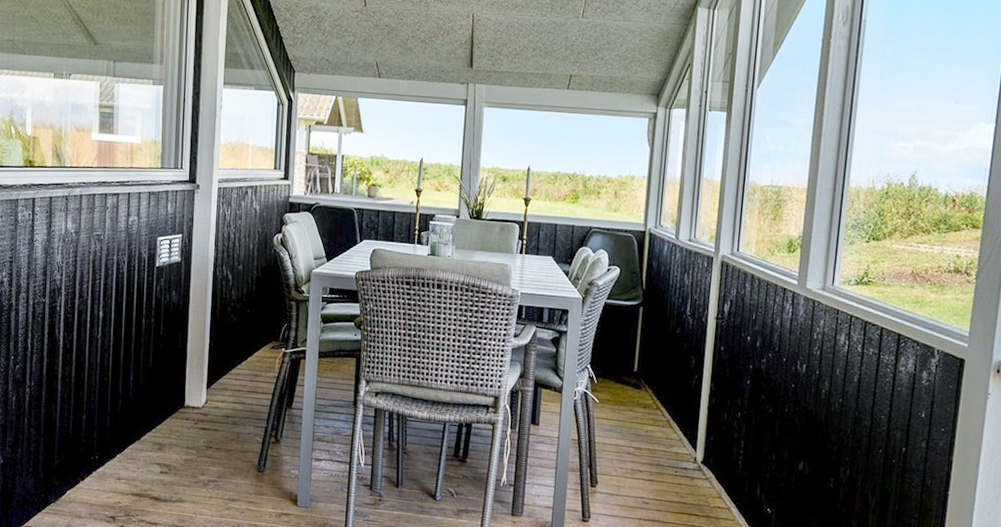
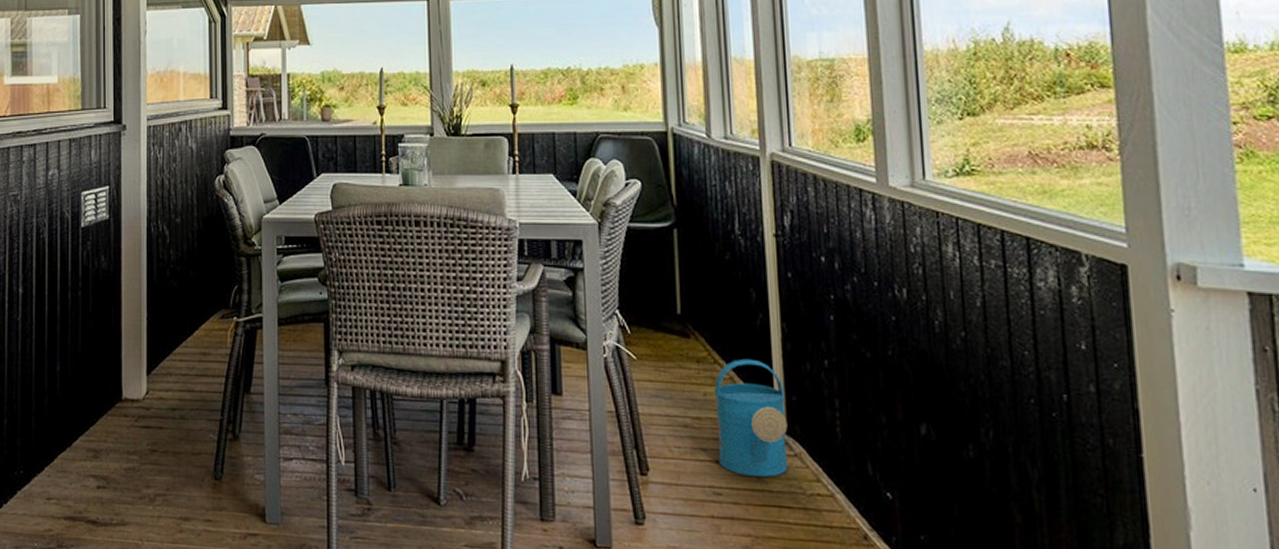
watering can: none [650,407,706,493] -> present [714,358,788,477]

